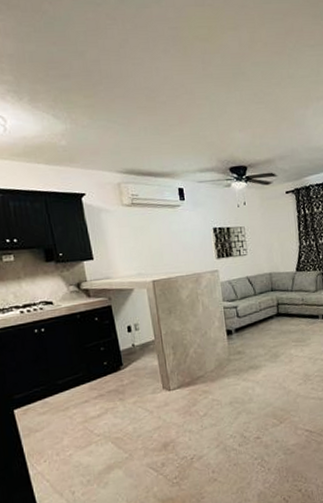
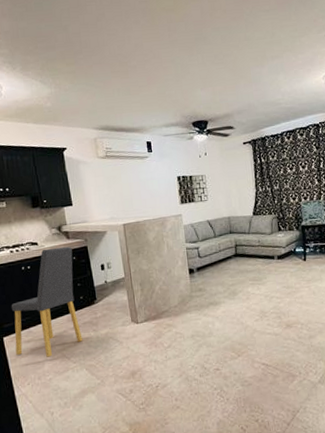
dining chair: none [22,306,108,431] -> present [11,246,83,357]

